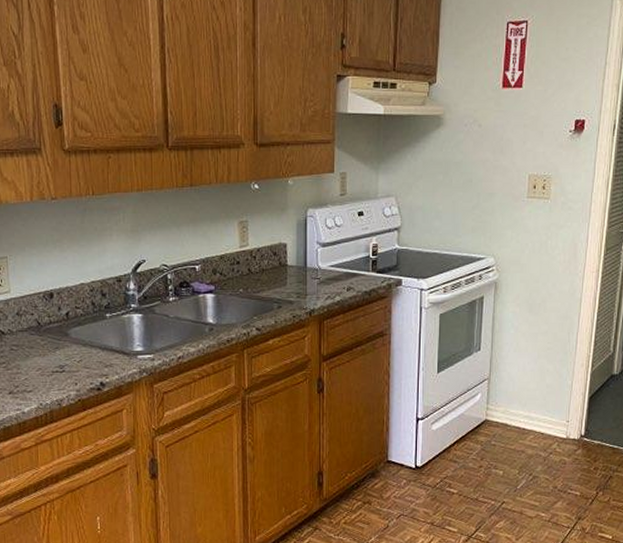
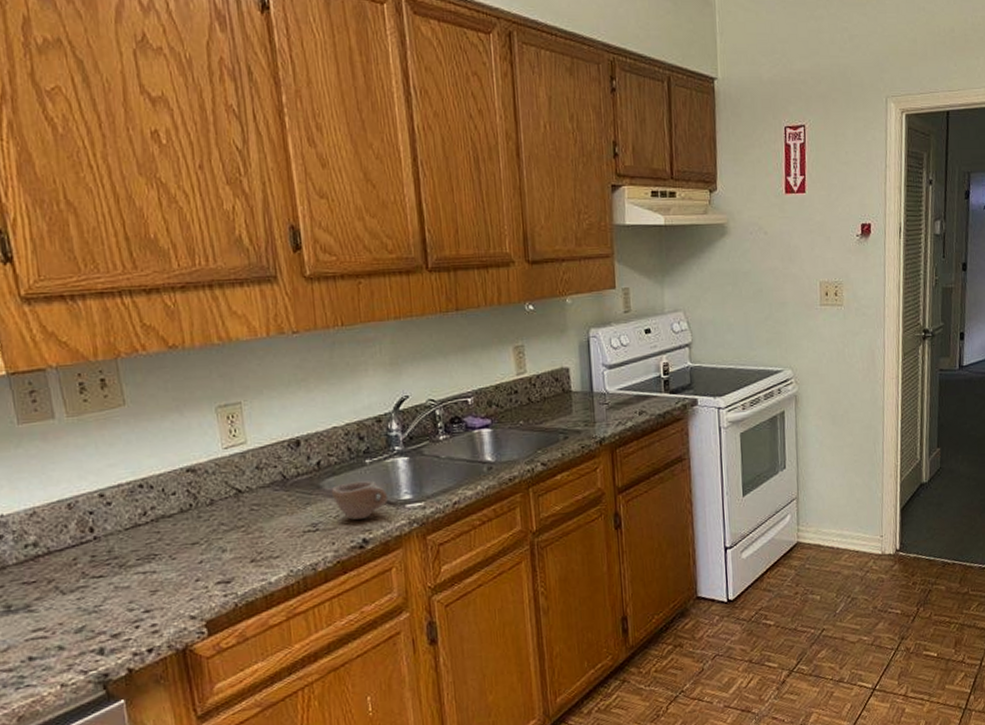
cup: none [76,332,124,365] -> present [331,480,389,520]

